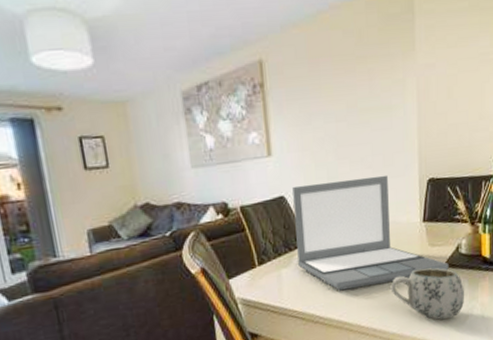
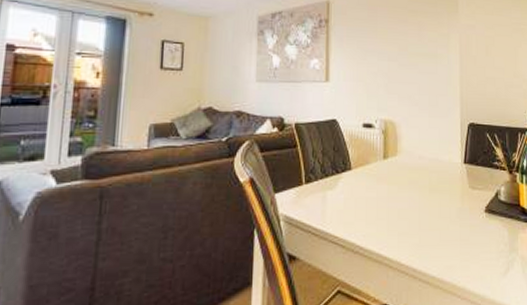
laptop: present [292,175,449,291] -> none [342,112,489,222]
mug: present [390,268,465,320] -> none [431,210,505,269]

